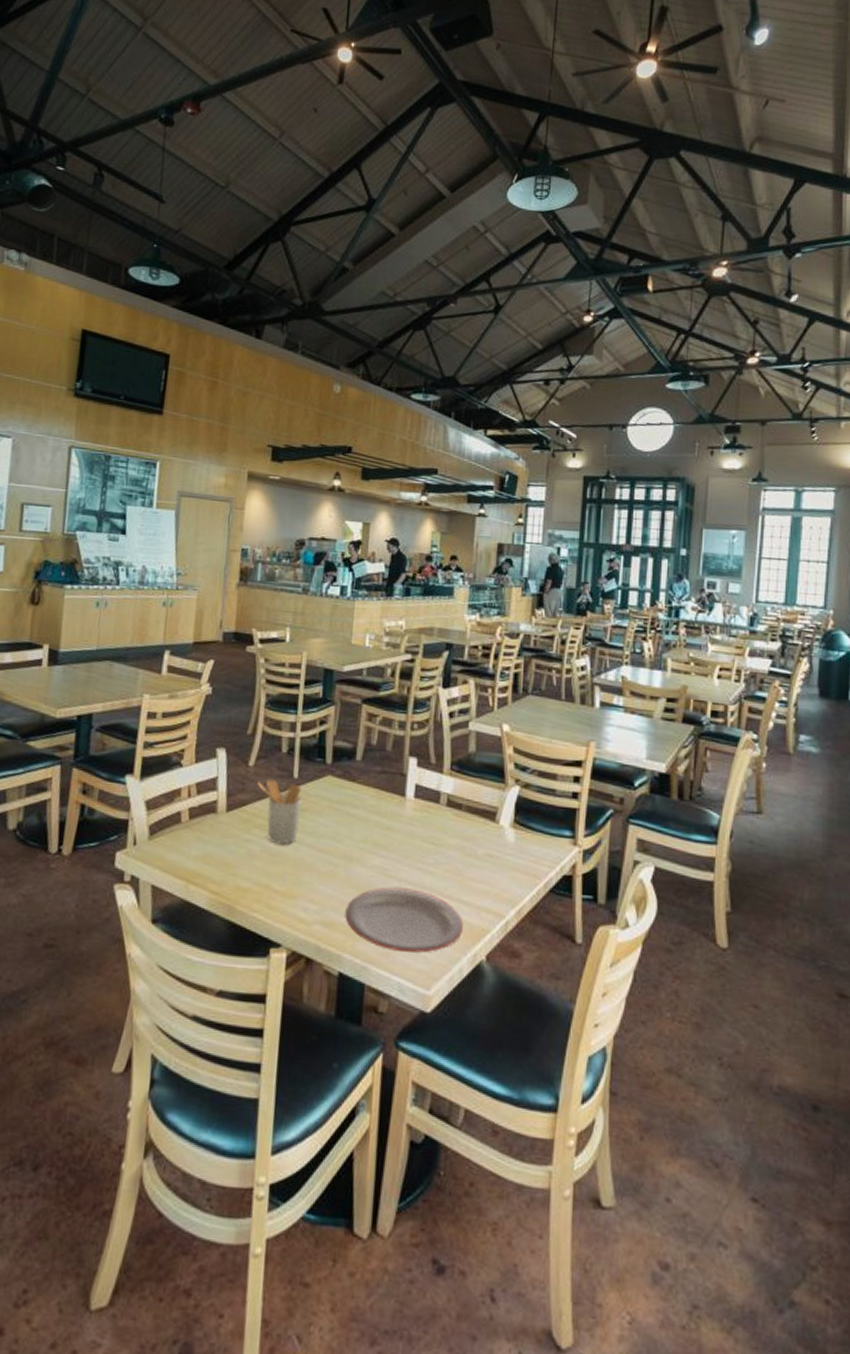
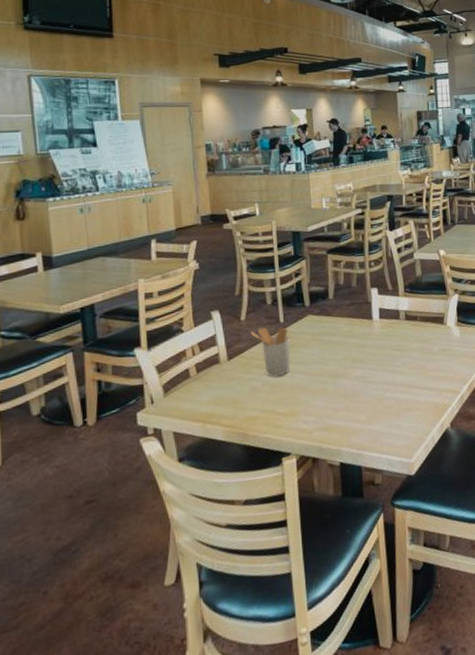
plate: present [345,887,464,953] -> none [338,387,431,437]

